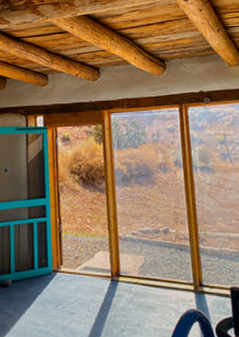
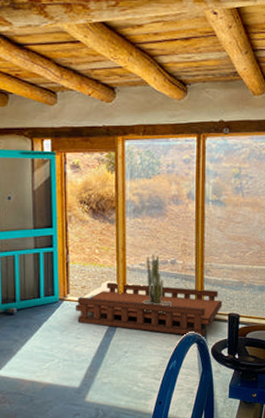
wooden bench: none [69,253,223,314] -> present [76,282,222,337]
cactus: none [136,223,169,288] -> present [142,254,173,315]

